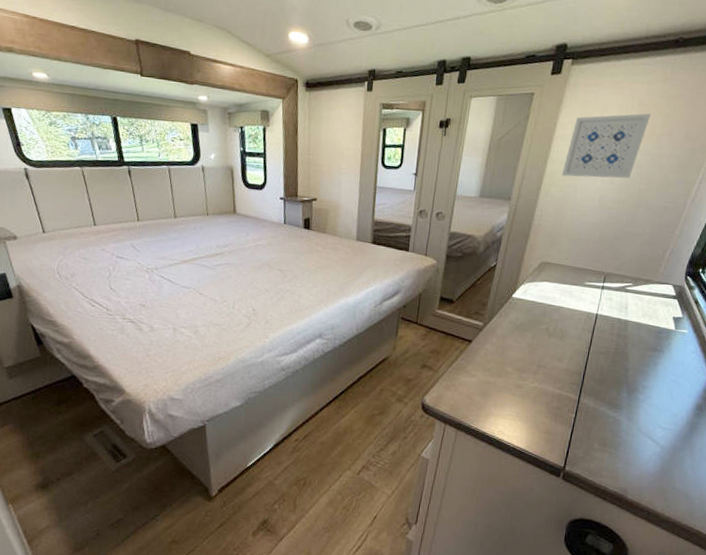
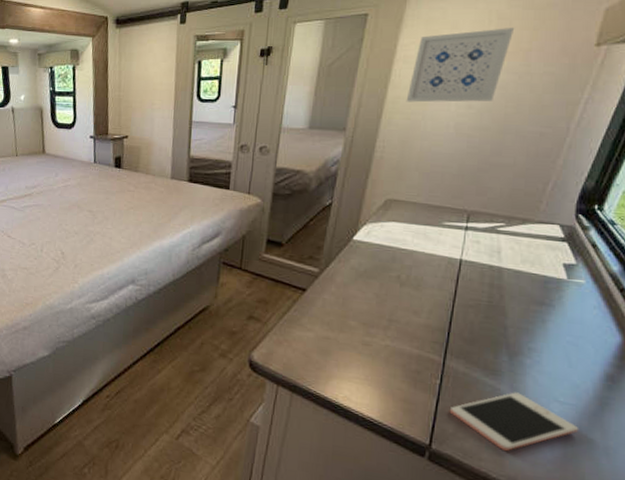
cell phone: none [580,421,675,469] -> present [449,392,579,452]

